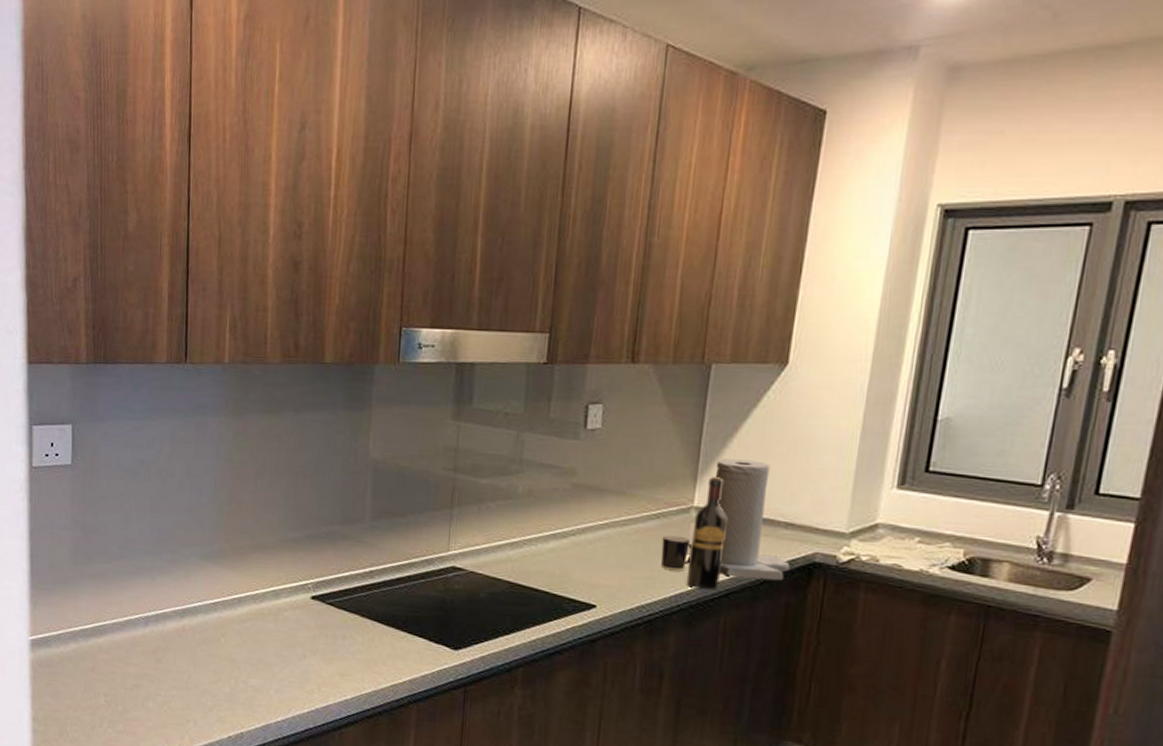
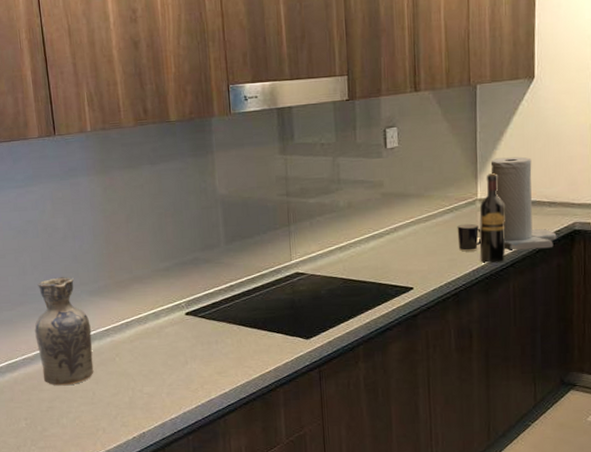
ceramic jug: none [130,531,197,663] -> present [34,276,94,386]

